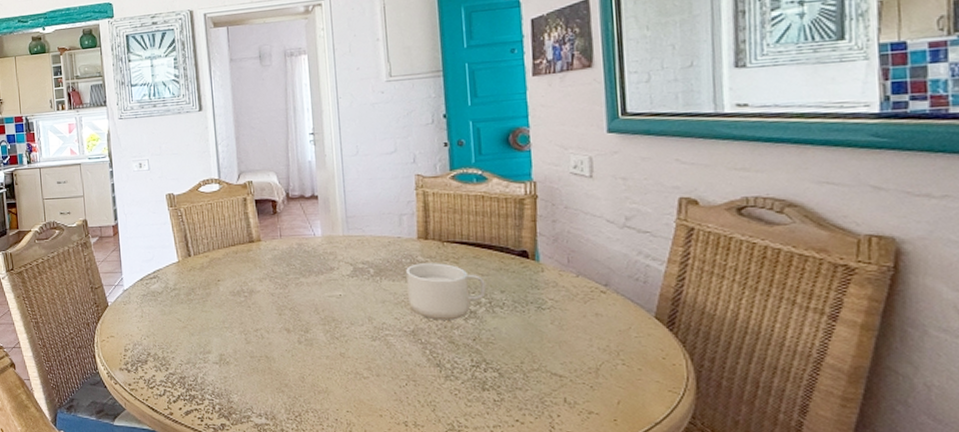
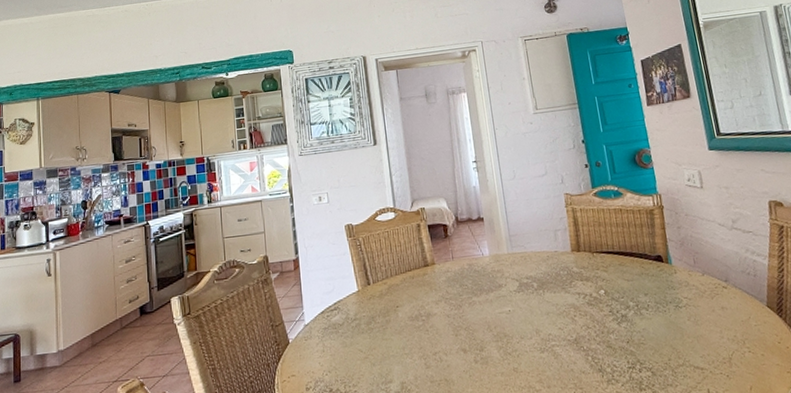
cup: present [406,263,486,320] -> none [564,272,633,327]

